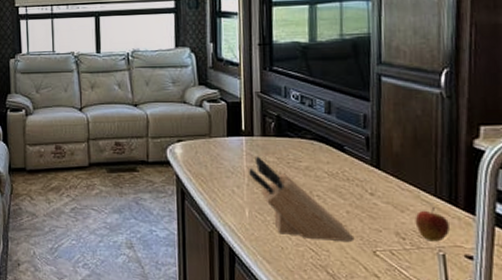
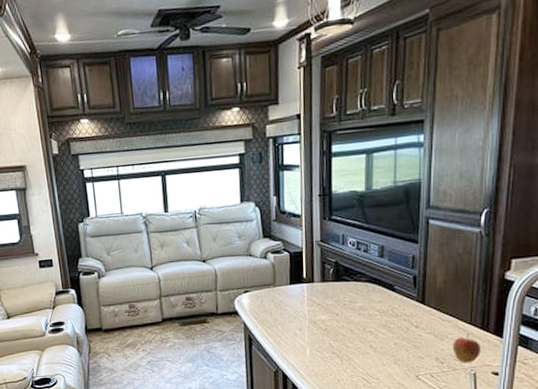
knife block: present [249,156,355,241] -> none [310,300,401,370]

